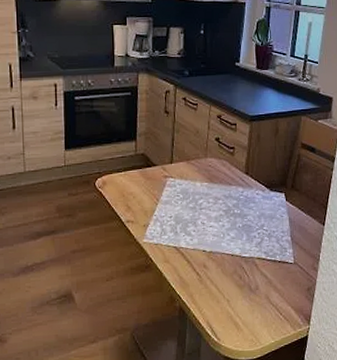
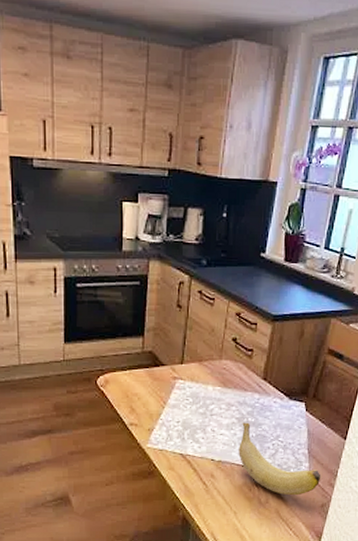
banana: none [227,214,305,281] -> present [238,422,321,496]

